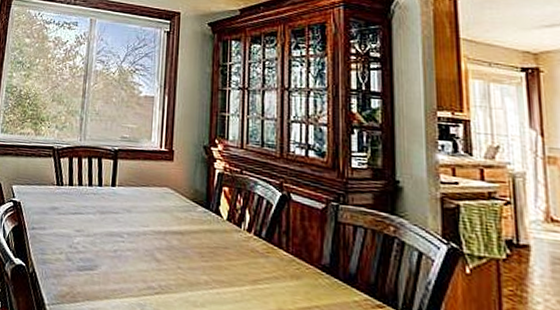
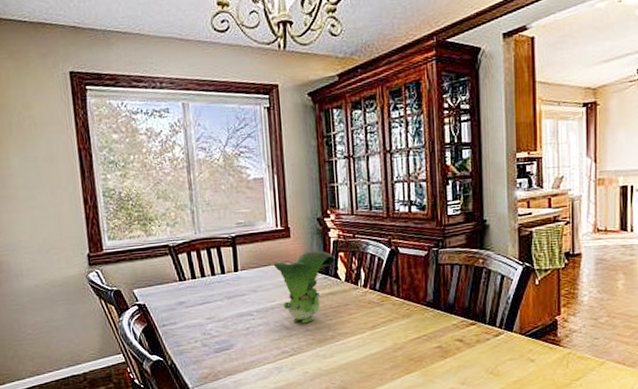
toy figurine: none [152,179,218,260] -> present [273,251,335,324]

